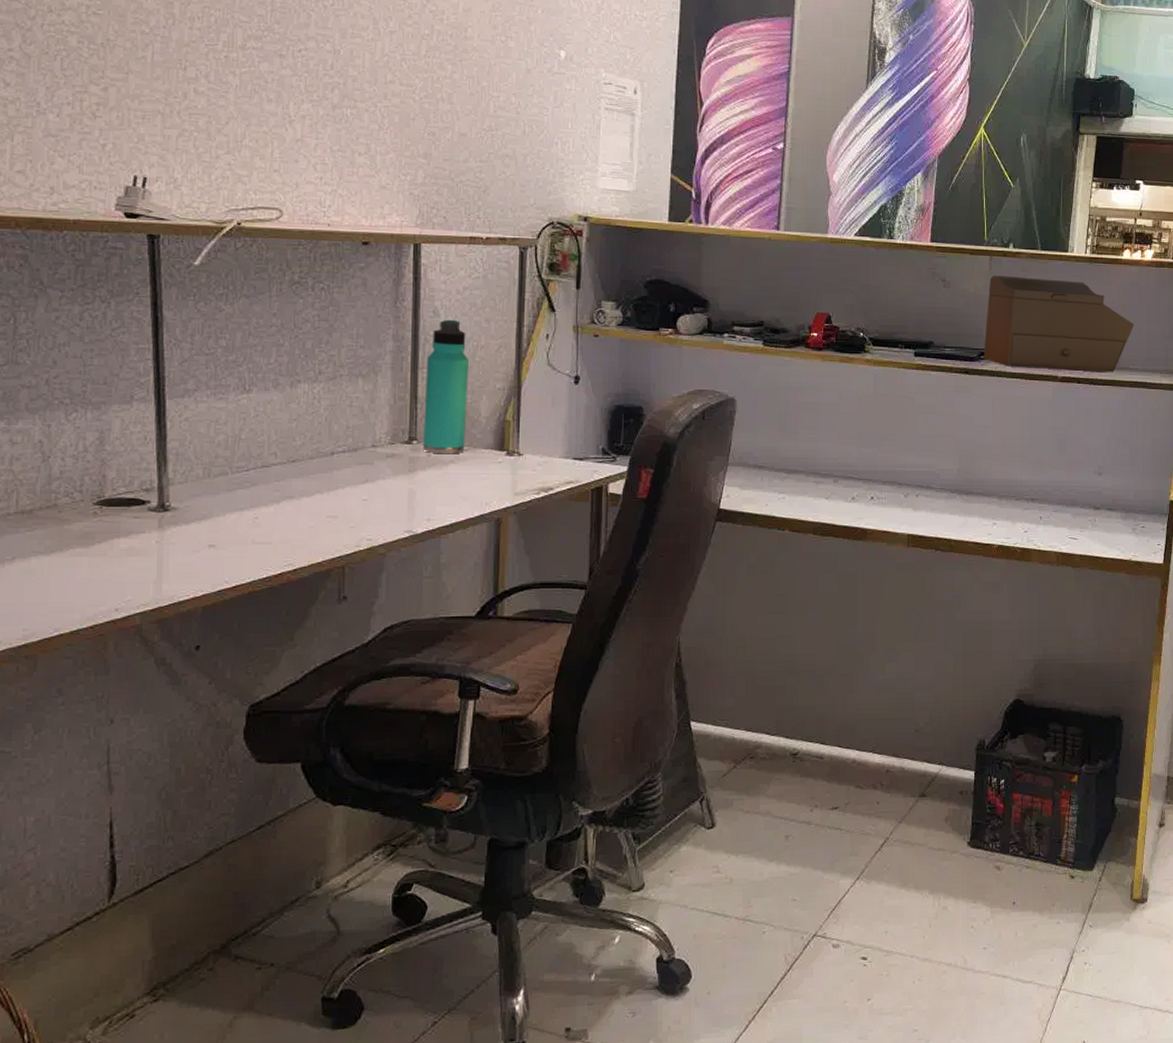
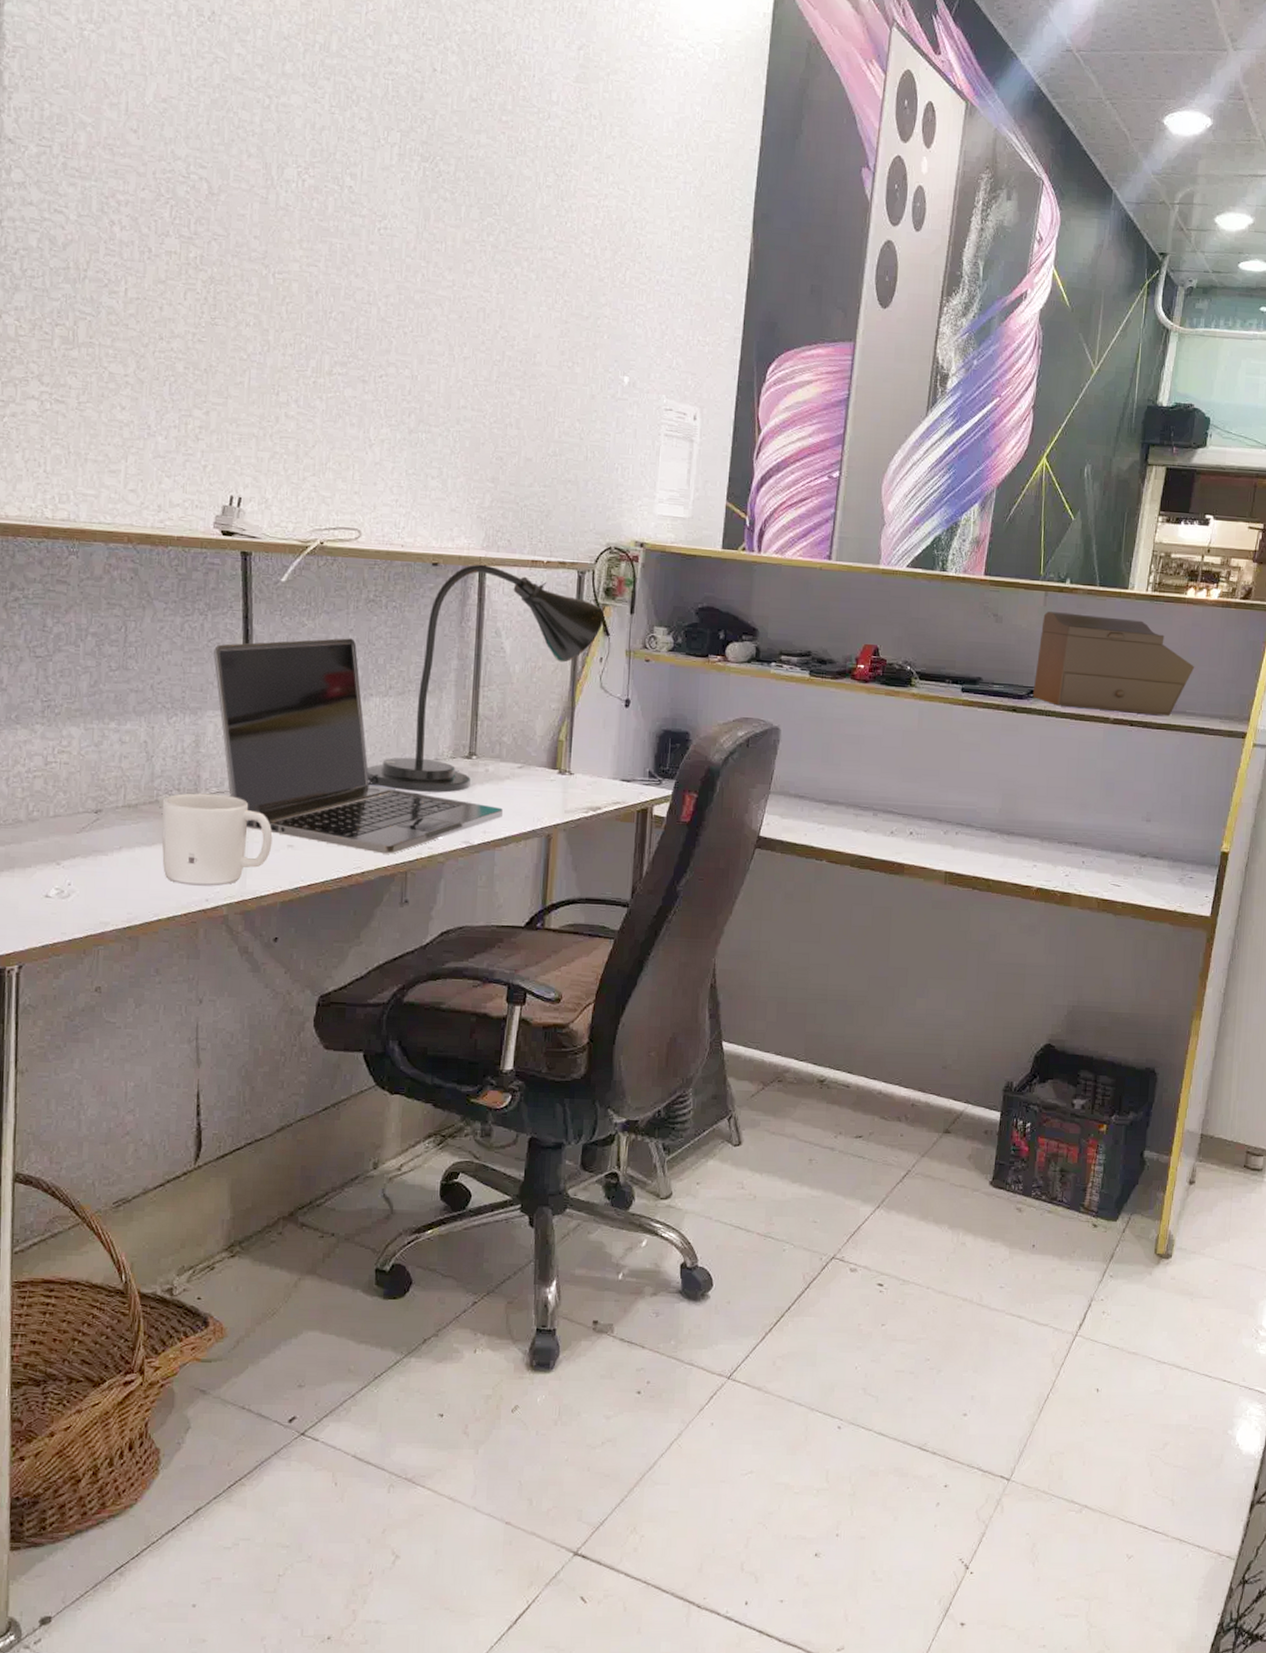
mug: none [61,494,191,595] -> present [161,793,273,887]
laptop: none [118,322,447,549] -> present [214,638,503,854]
desk lamp: none [297,242,548,481] -> present [367,564,604,793]
thermos bottle: present [423,319,469,454] -> none [482,640,526,771]

